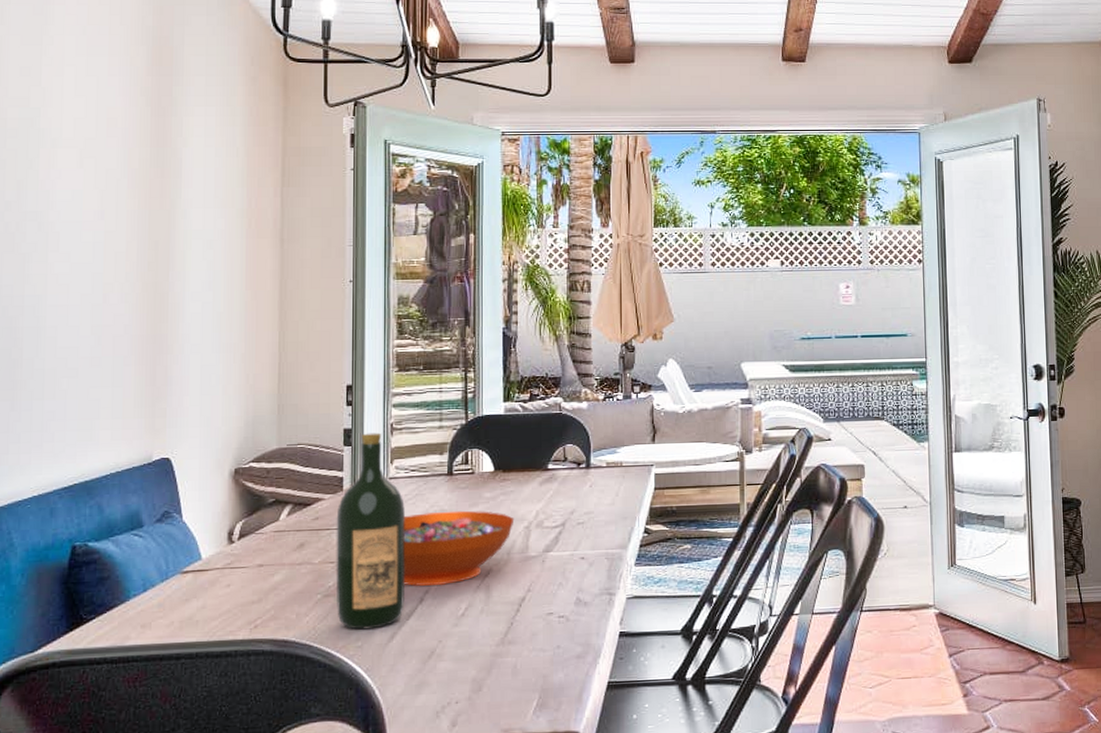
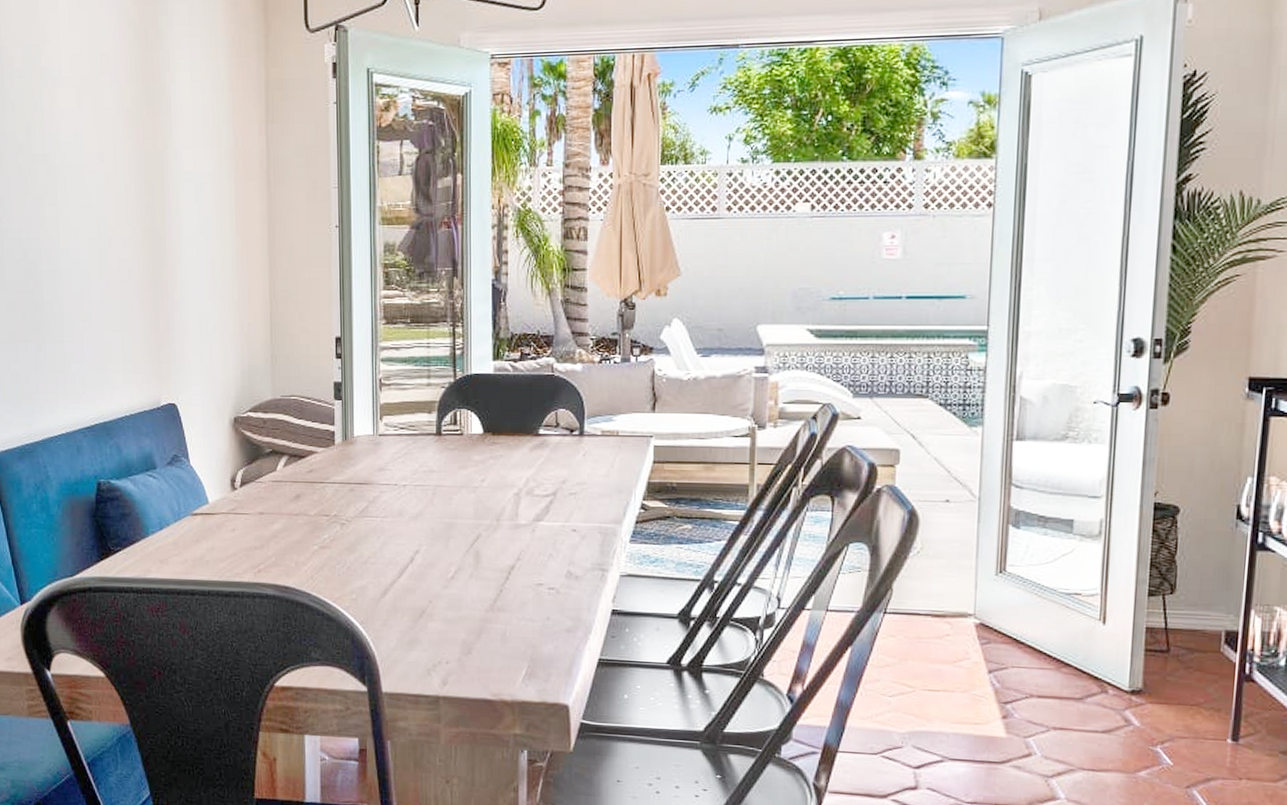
wine bottle: present [336,432,406,630] -> none [329,387,397,584]
decorative bowl: present [403,510,515,586] -> none [394,472,504,547]

